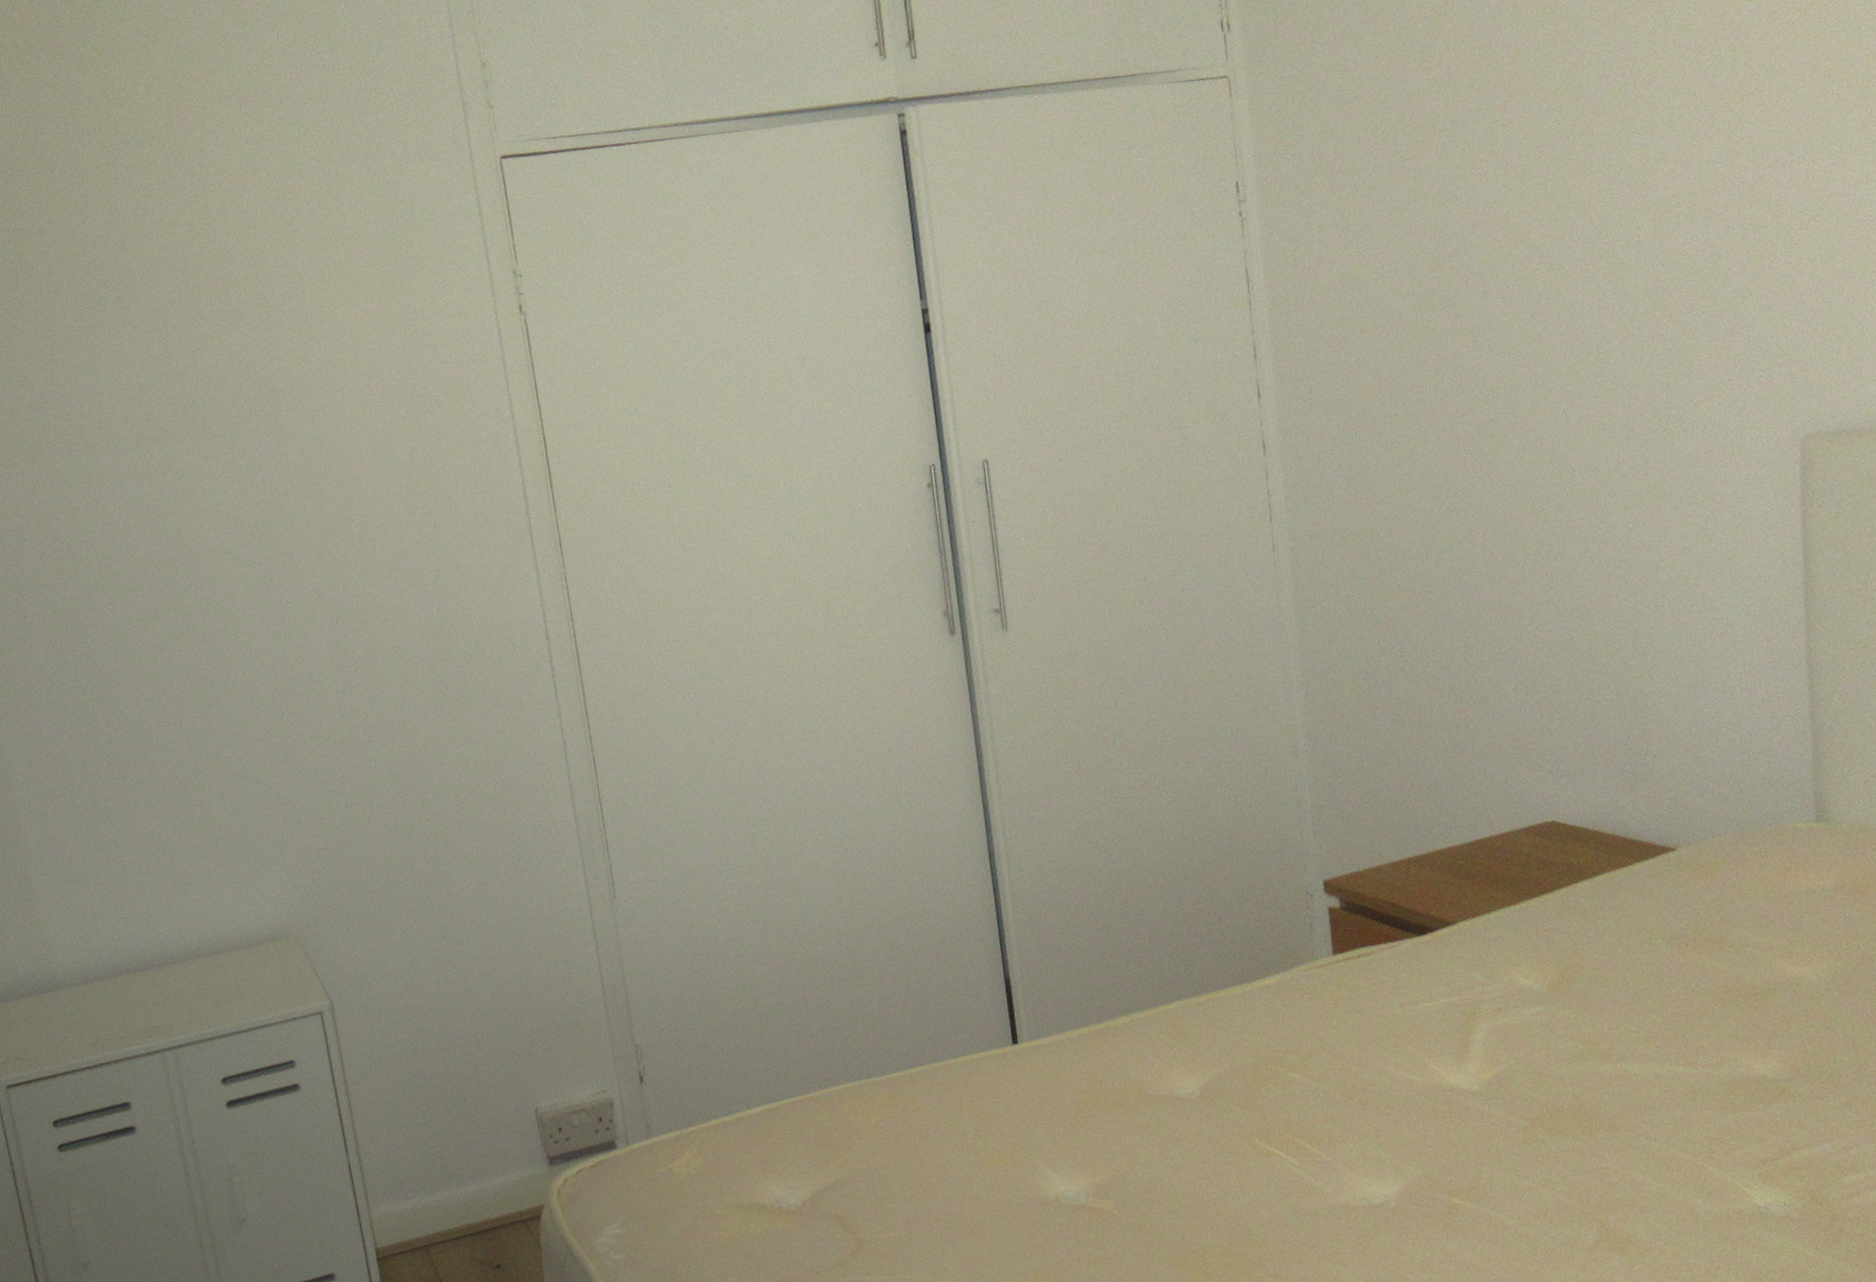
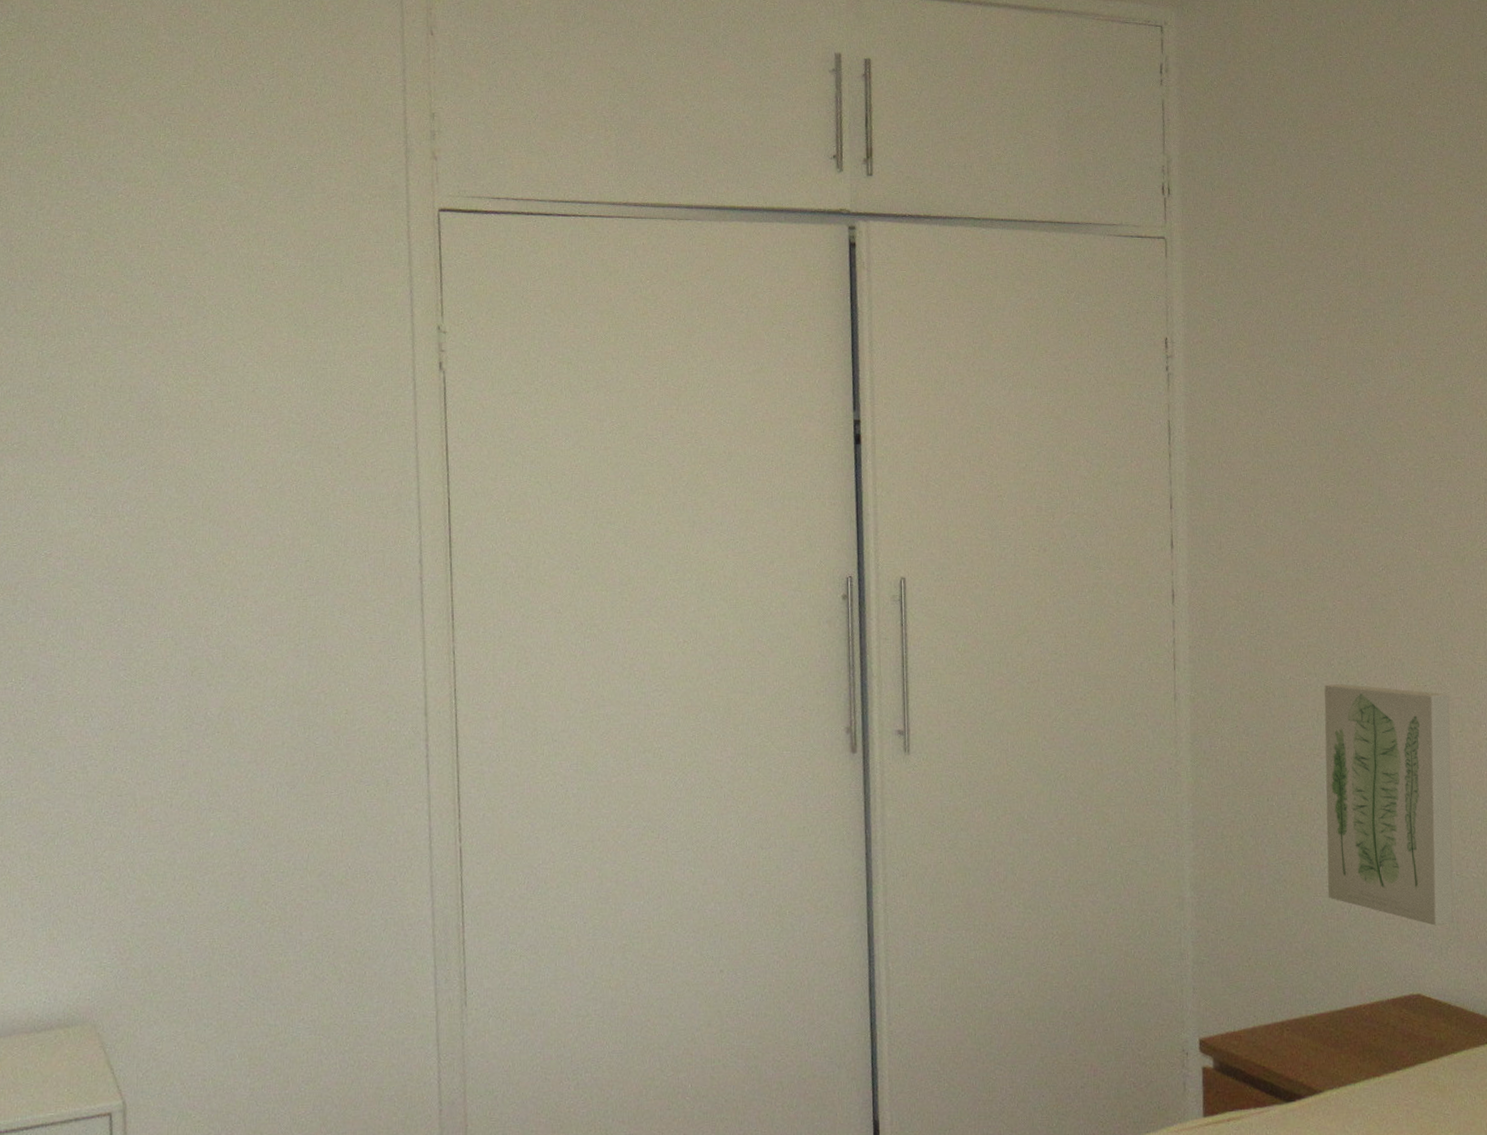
wall art: none [1432,515,1587,752] -> present [1324,684,1453,926]

